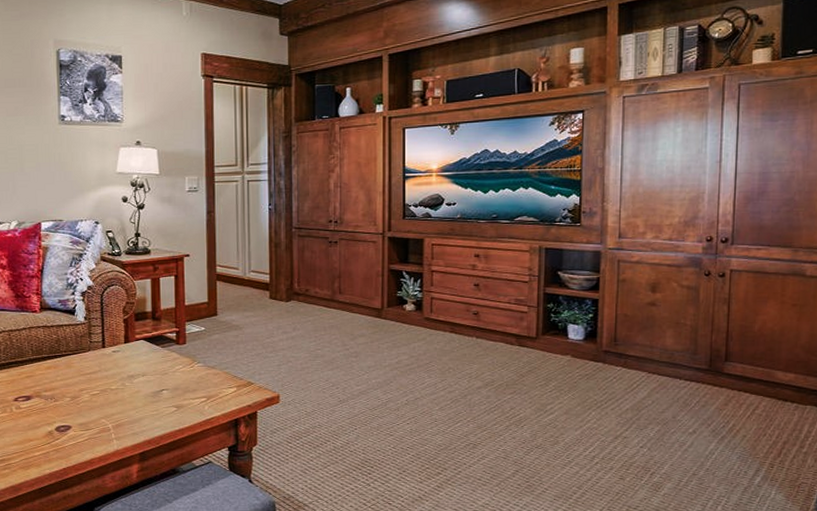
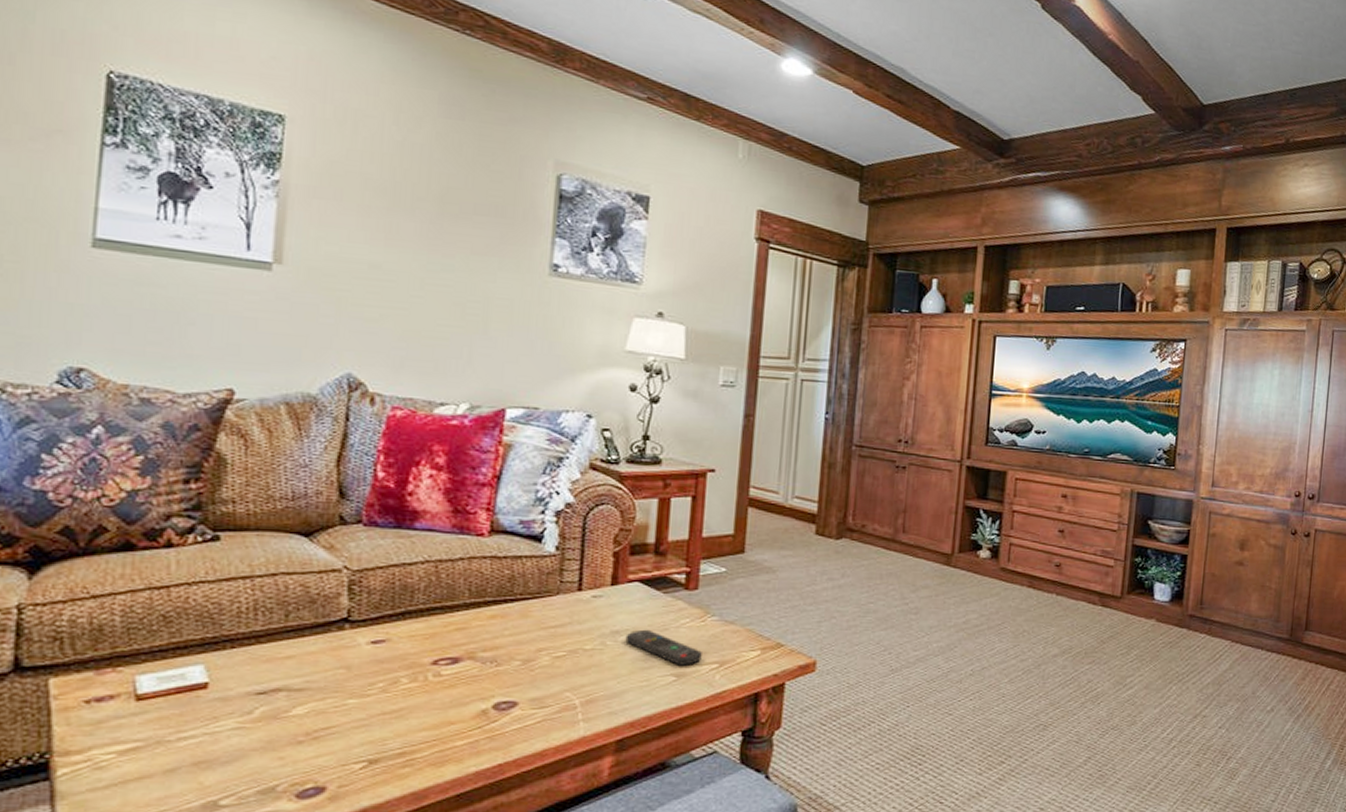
remote control: none [138,374,193,399] -> present [625,629,702,666]

